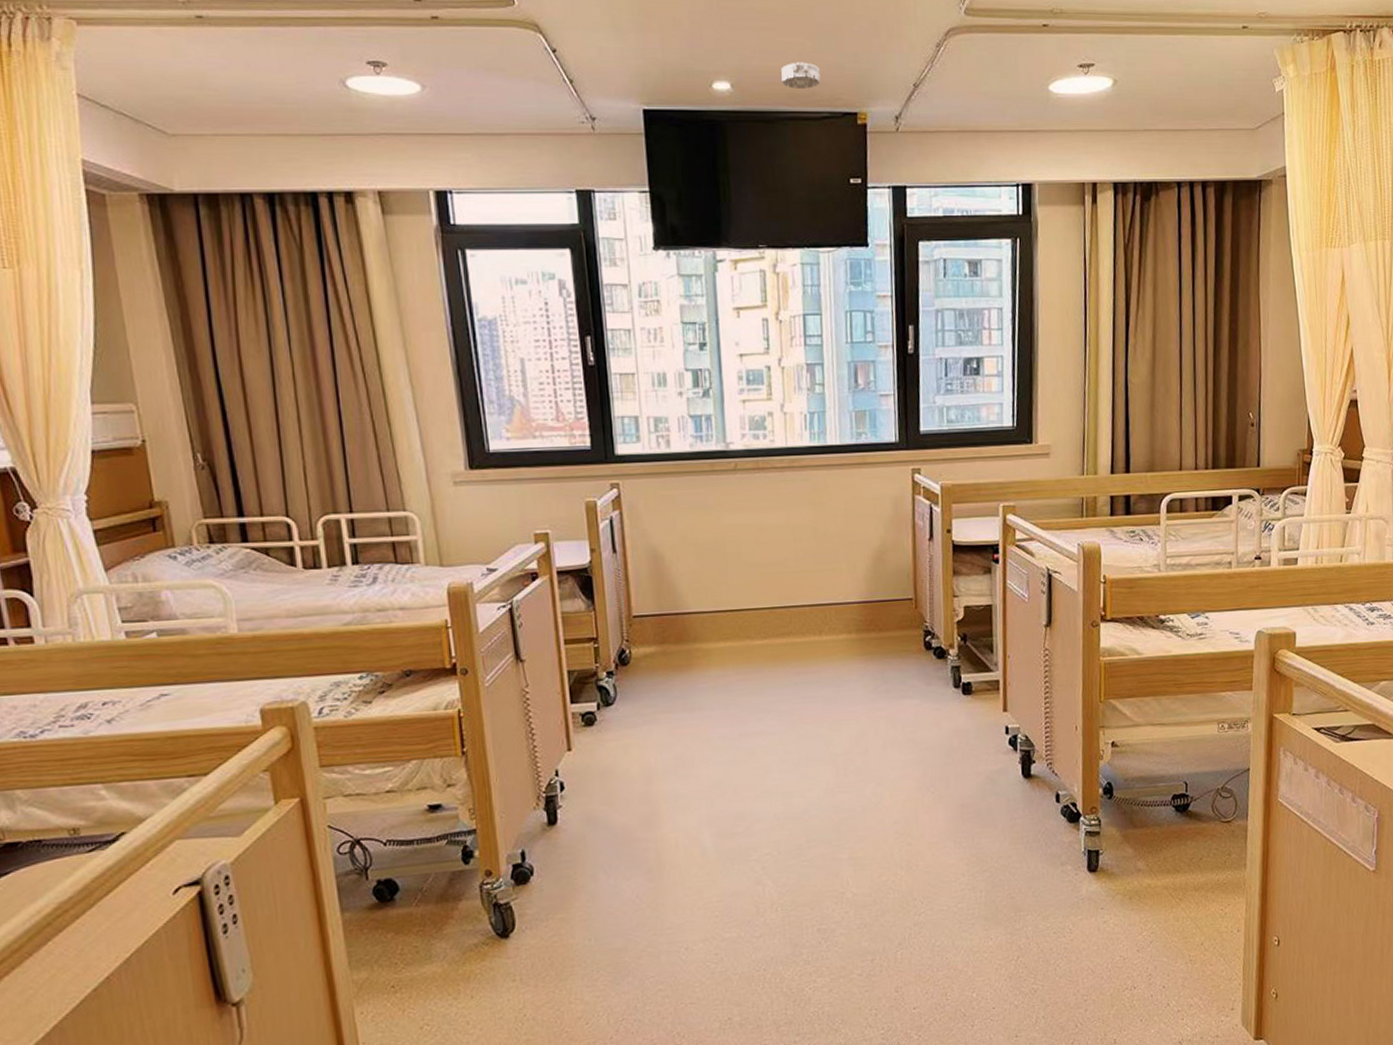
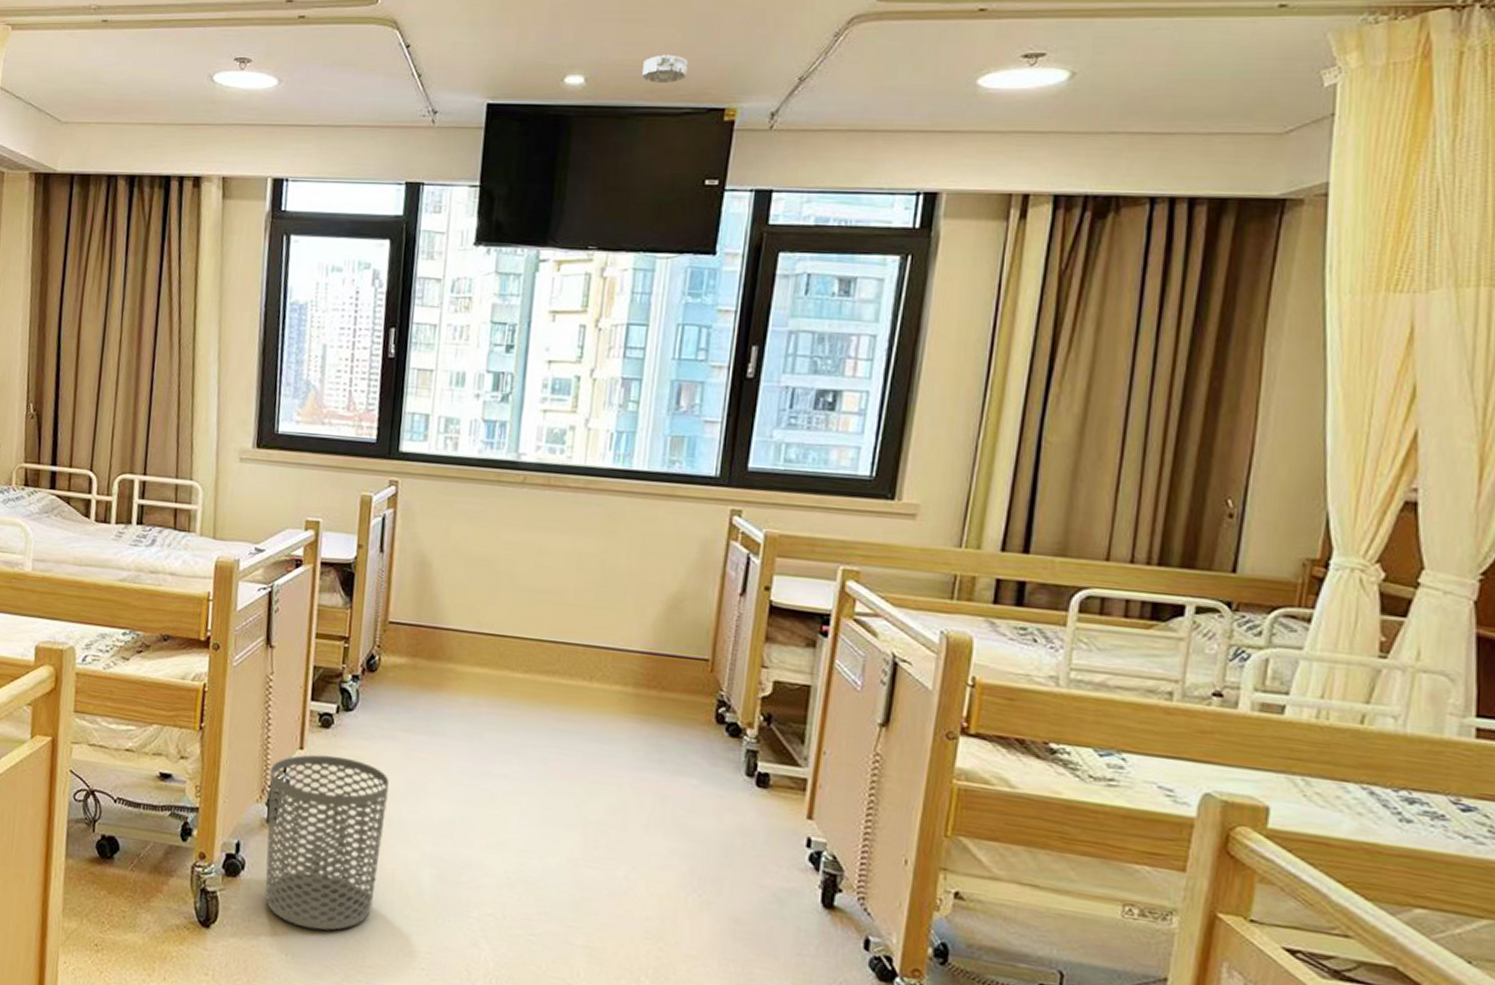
waste bin: none [542,749,662,912] -> present [265,754,389,931]

